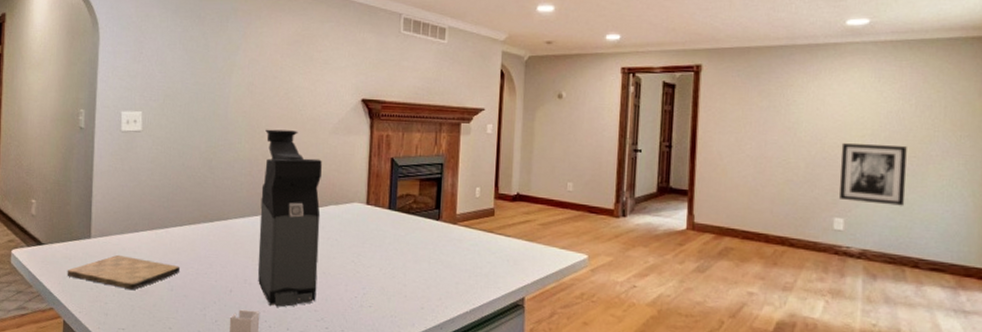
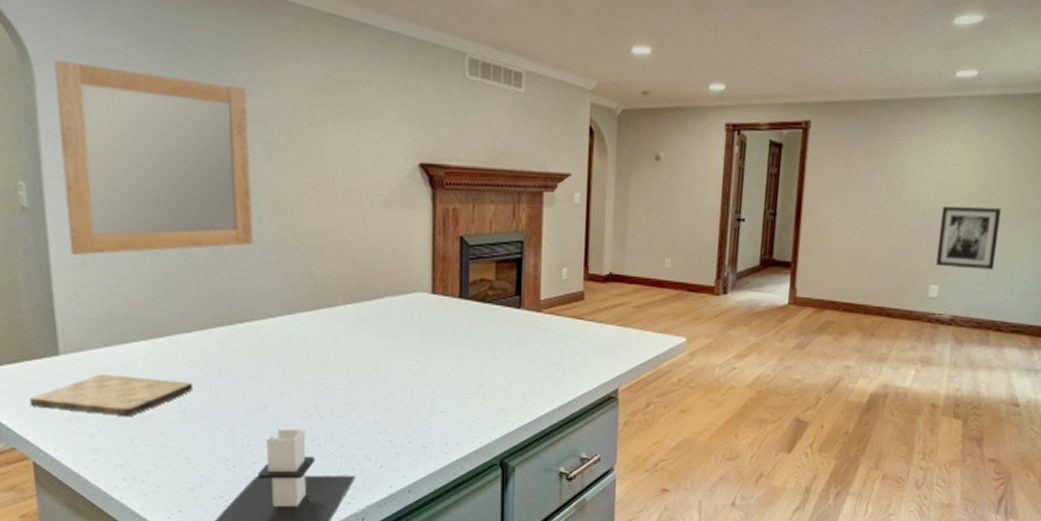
home mirror: none [107,24,238,164] -> present [55,59,253,255]
coffee maker: present [257,129,322,307] -> none [294,204,376,422]

